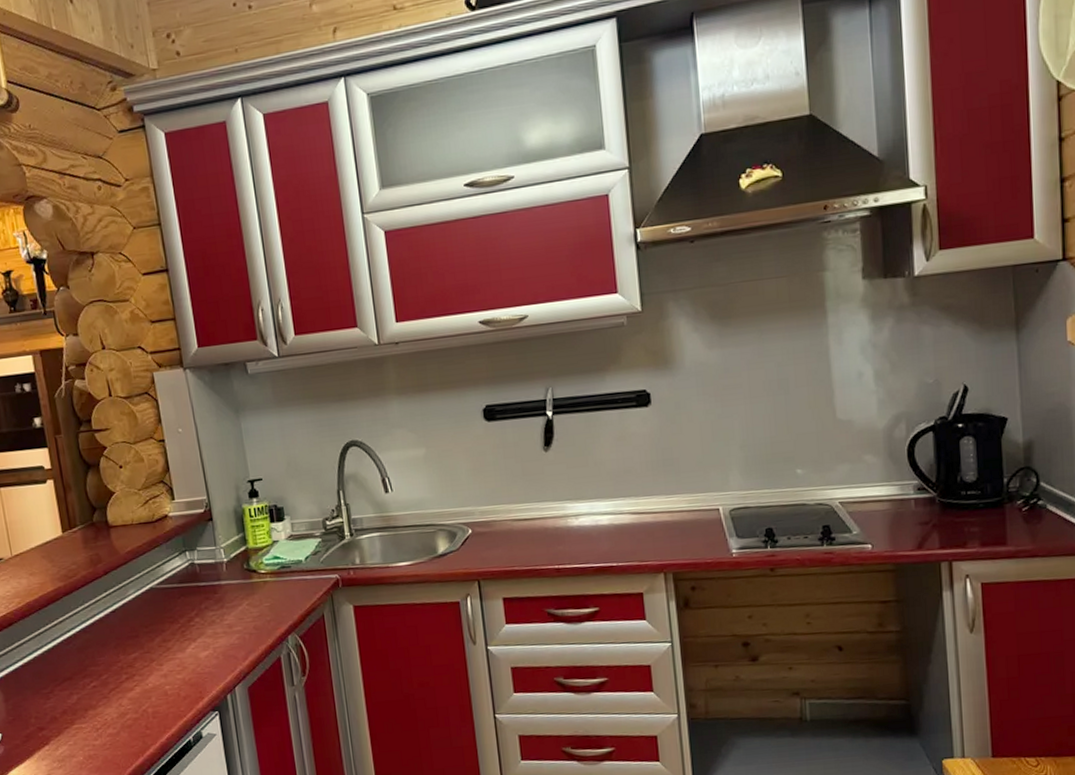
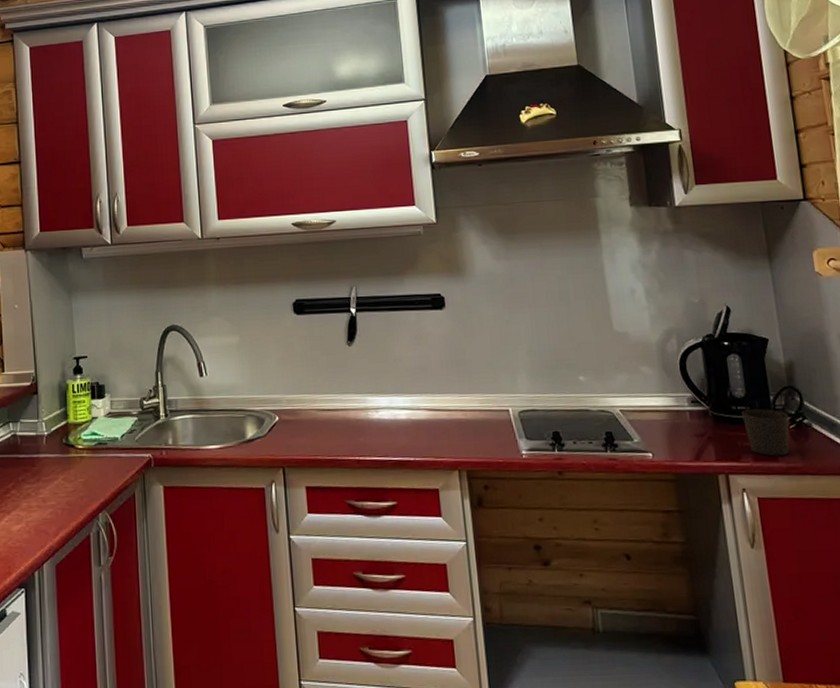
cup: none [972,492,1023,541] -> present [742,408,790,457]

